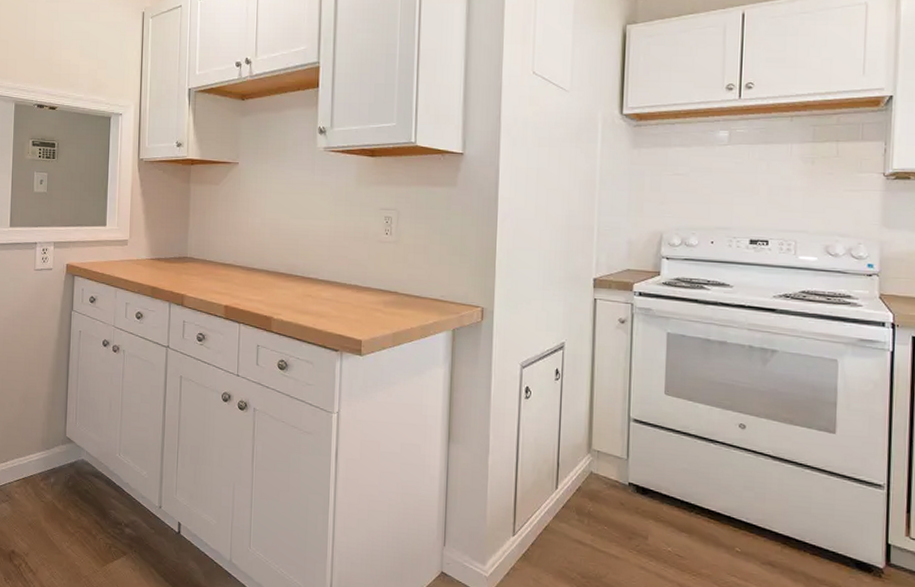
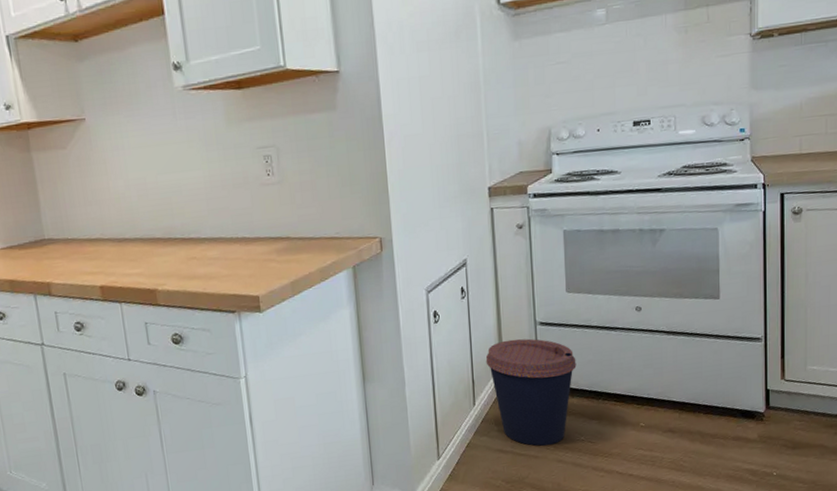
coffee cup: none [573,429,670,548] -> present [486,338,577,446]

